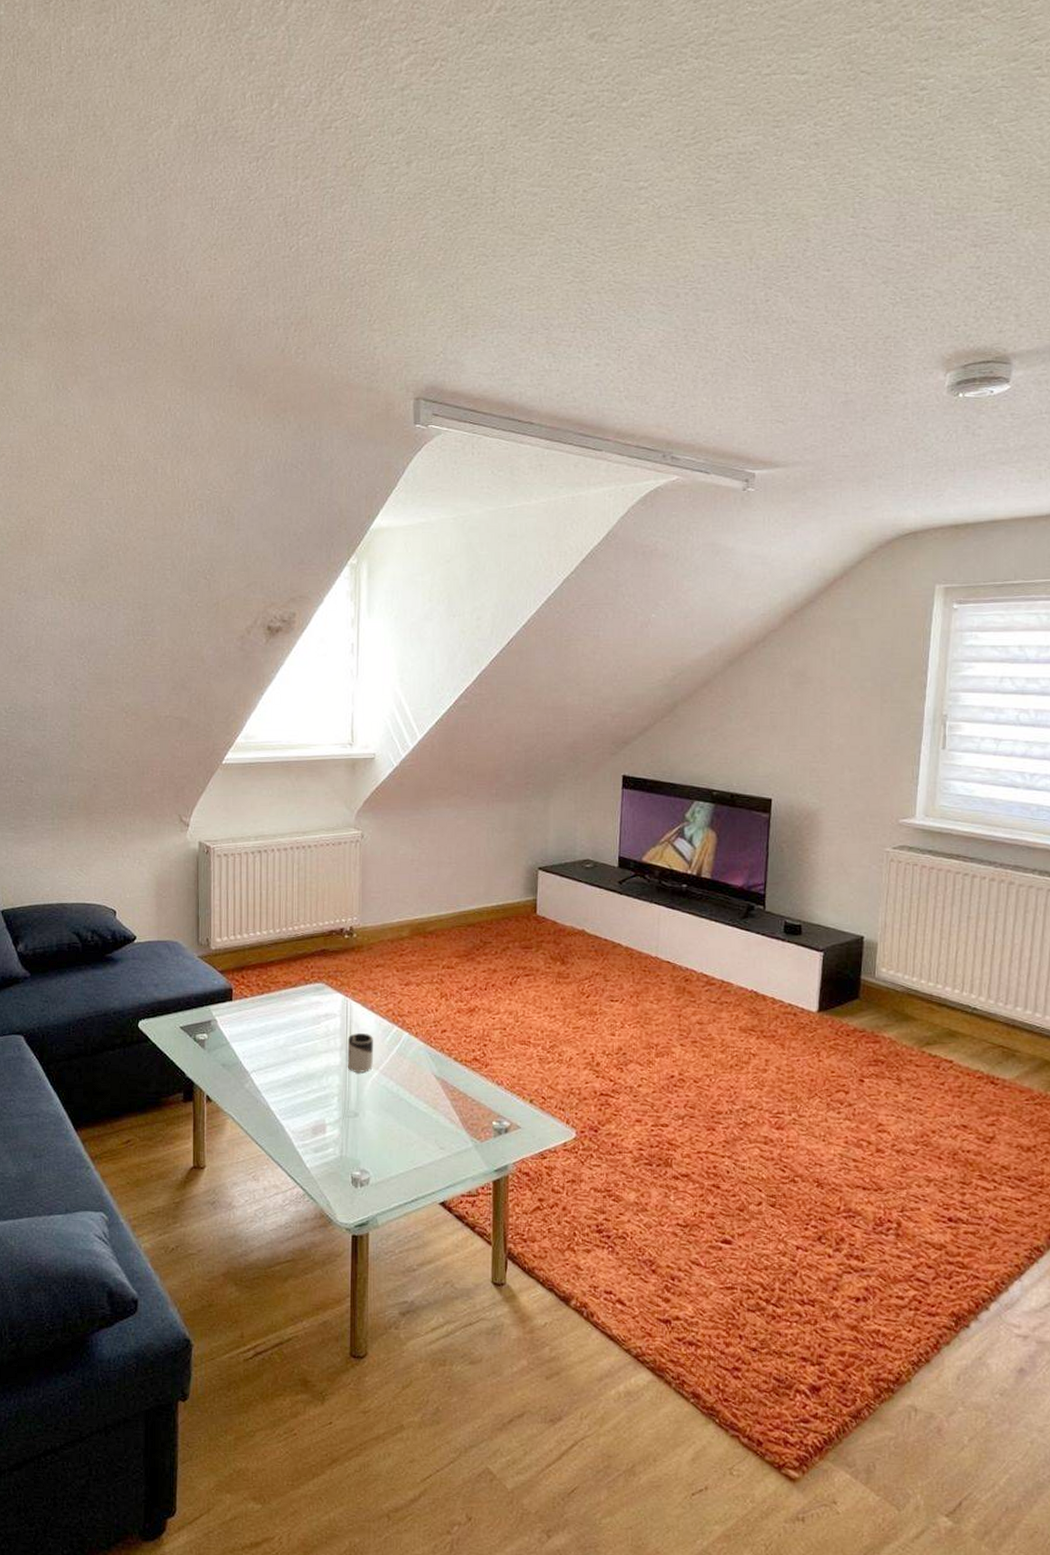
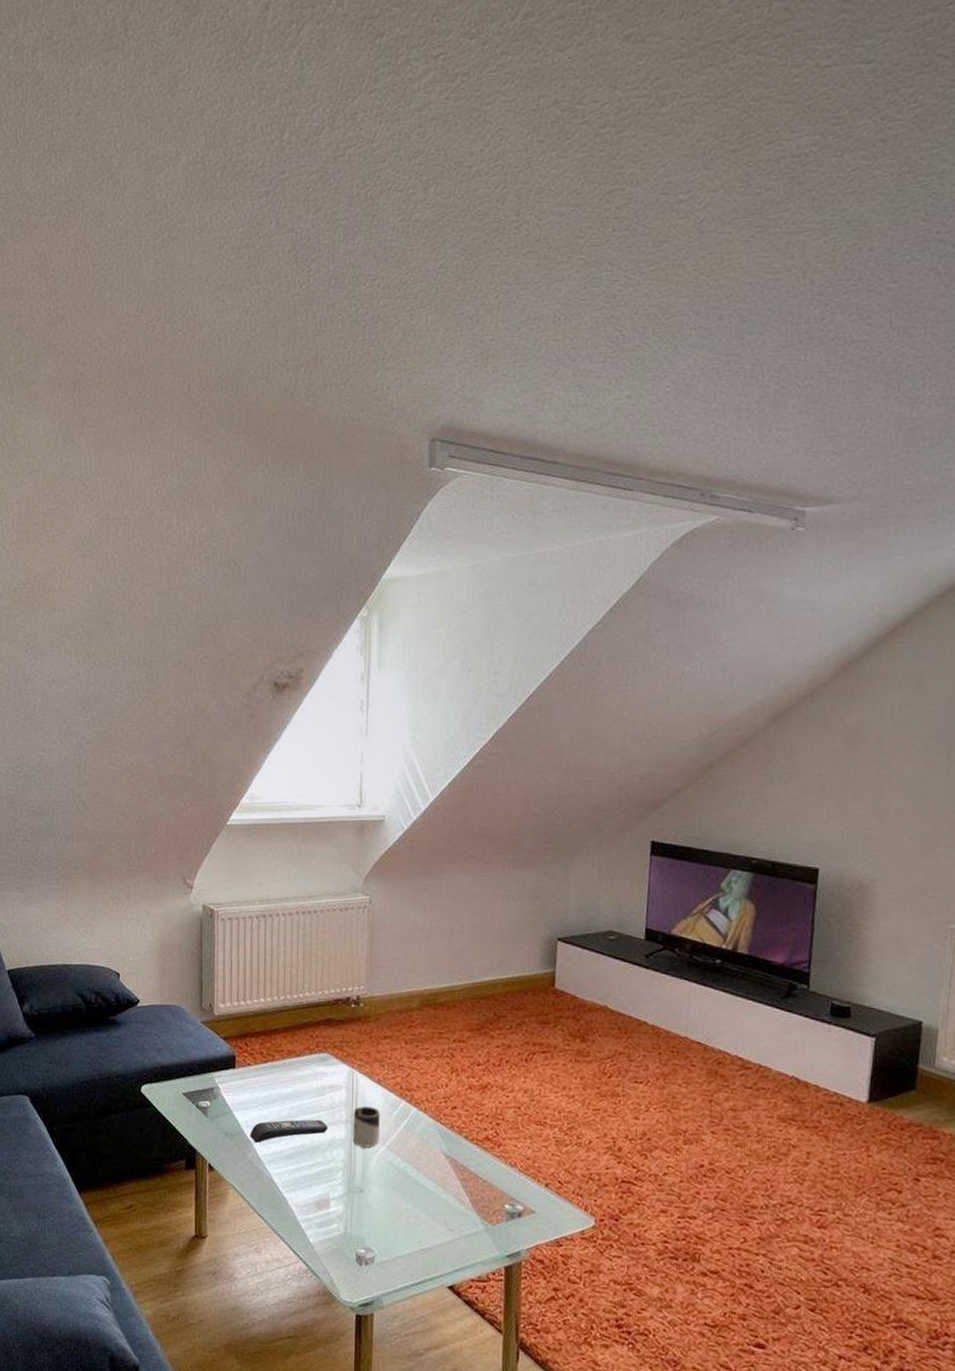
remote control: none [247,1047,324,1073] -> present [250,1119,328,1143]

